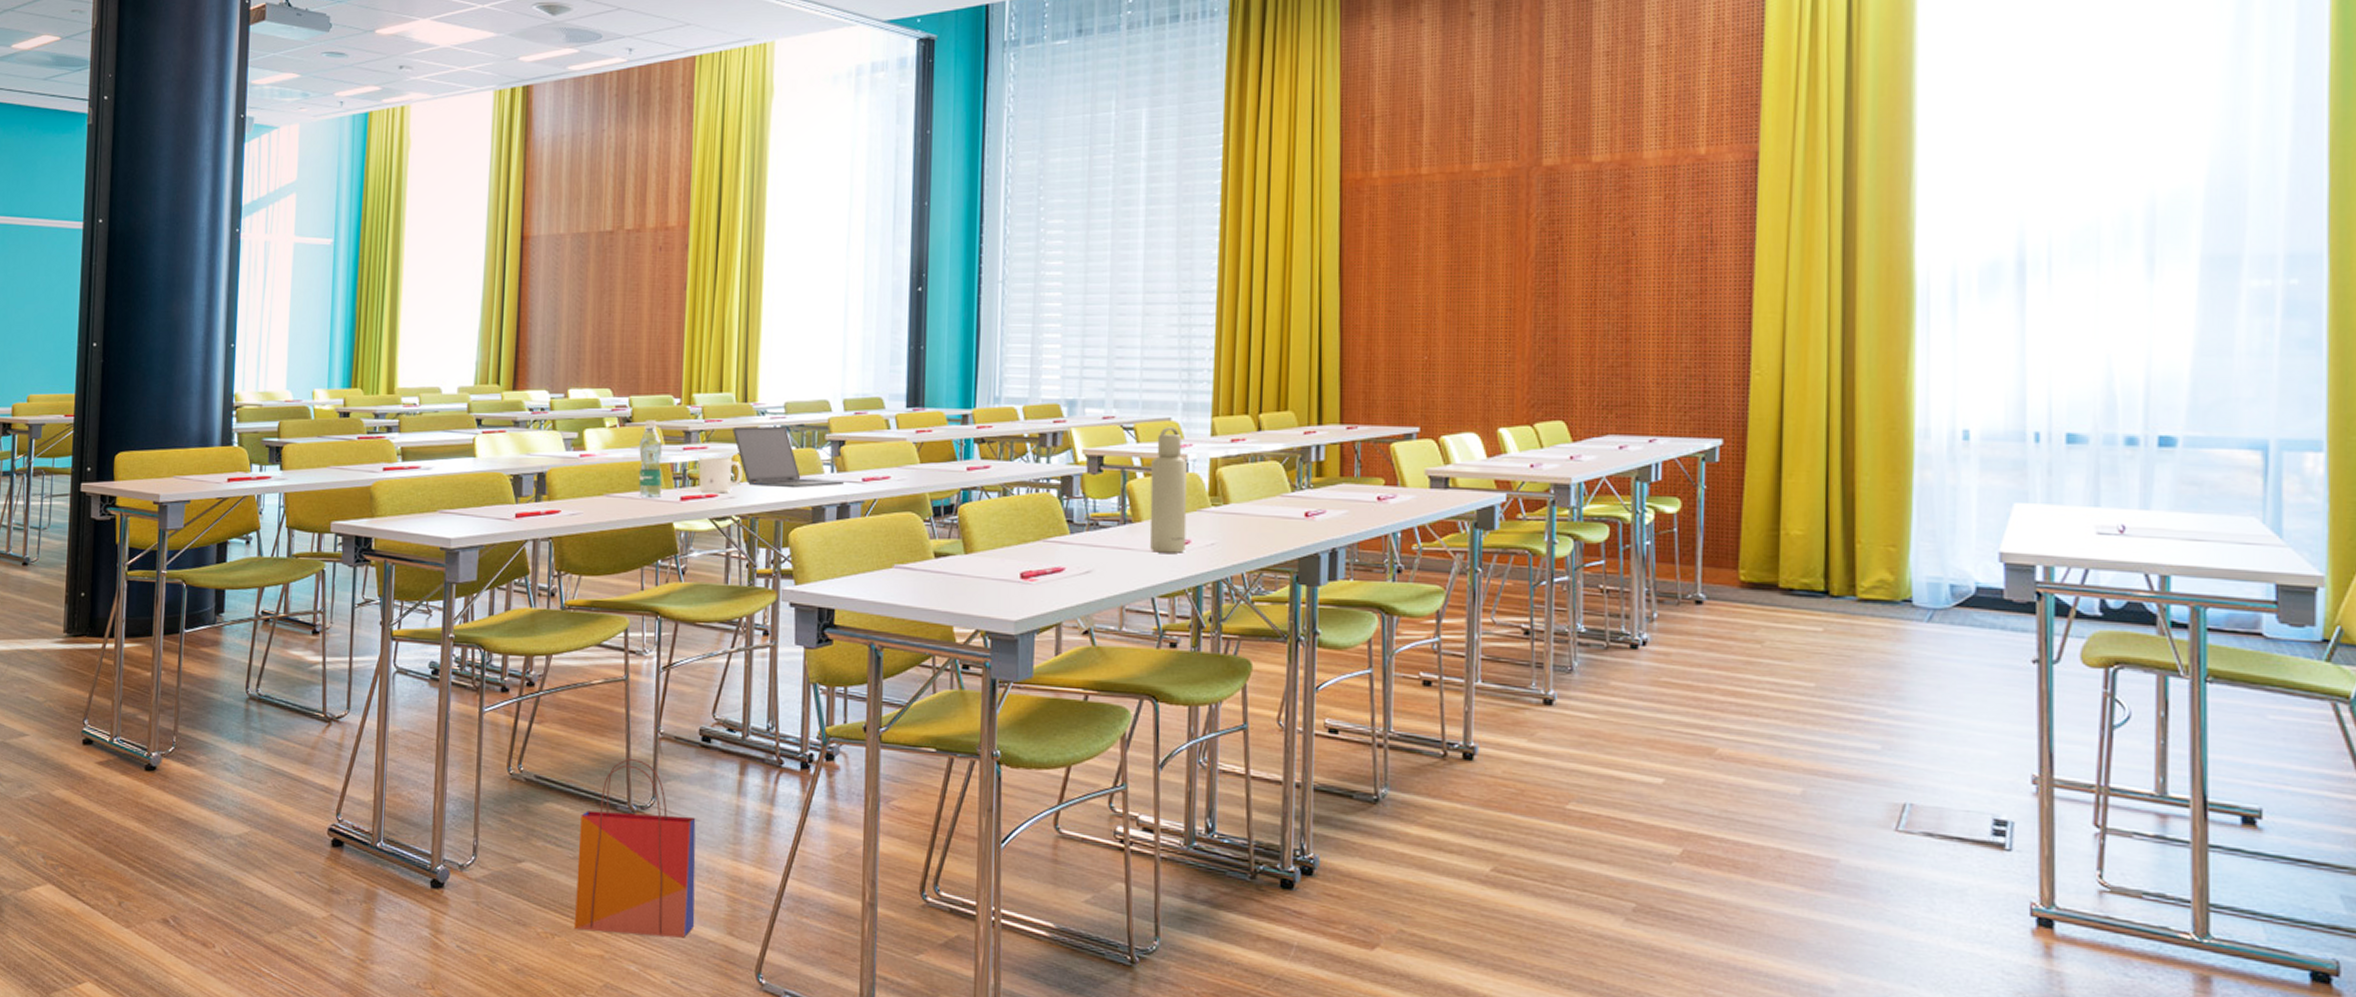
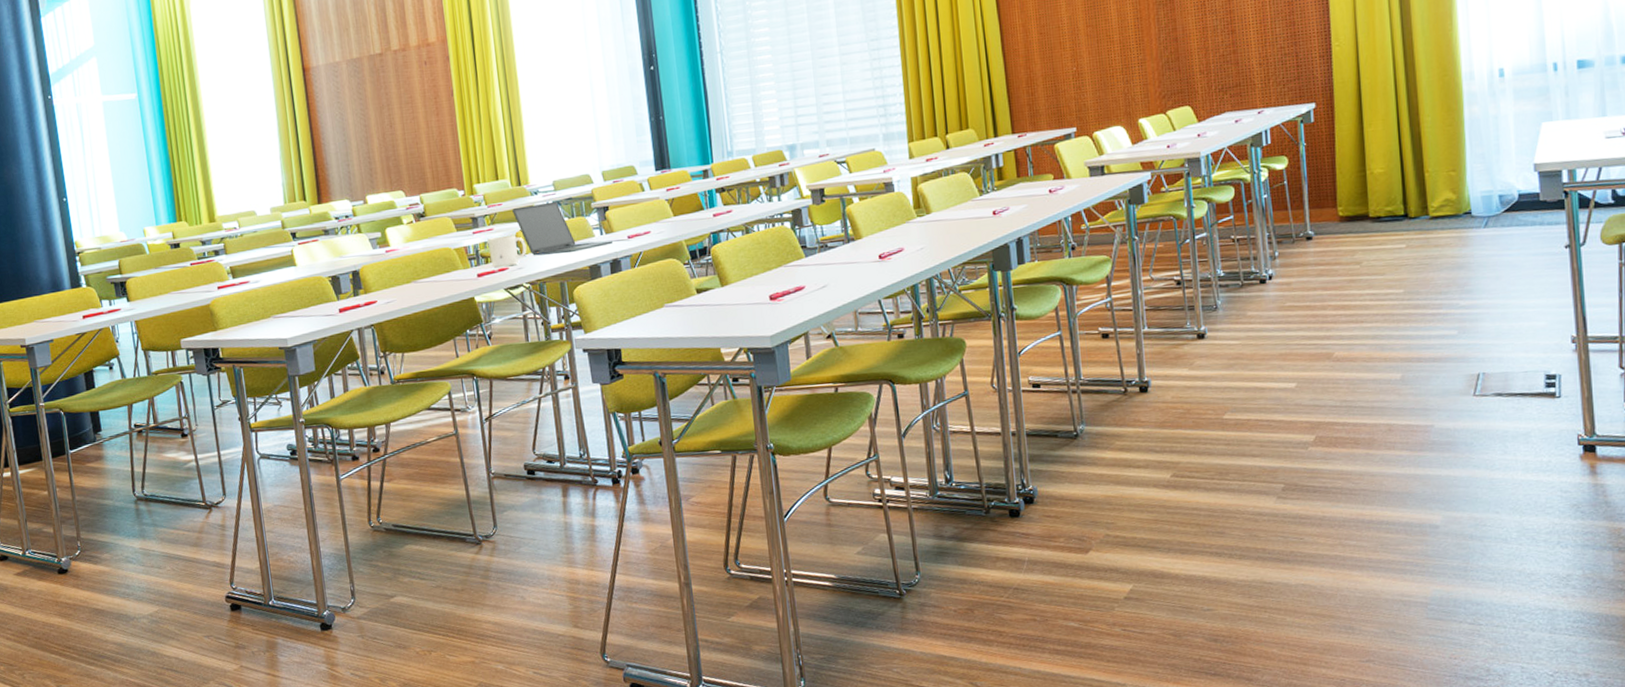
shopping bag: present [575,758,696,938] -> none [437,497,546,643]
bottle: present [638,420,662,499] -> none [434,212,461,280]
bottle: present [1149,427,1187,553] -> none [863,156,901,263]

